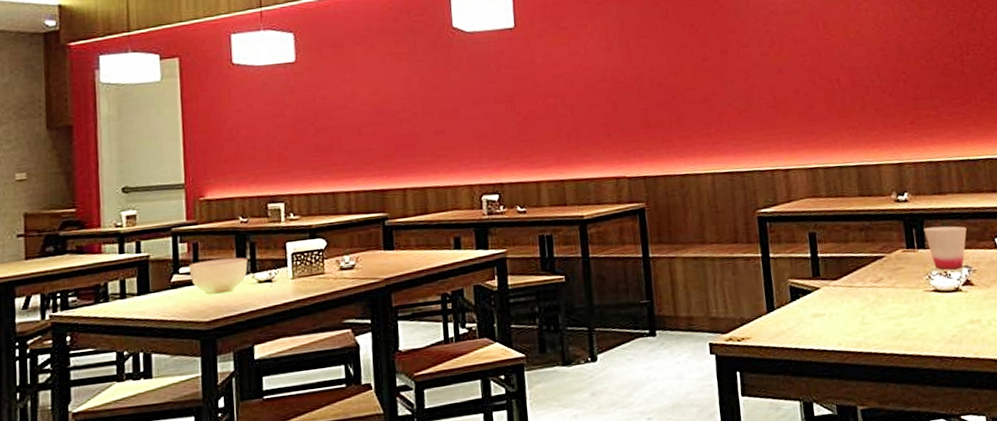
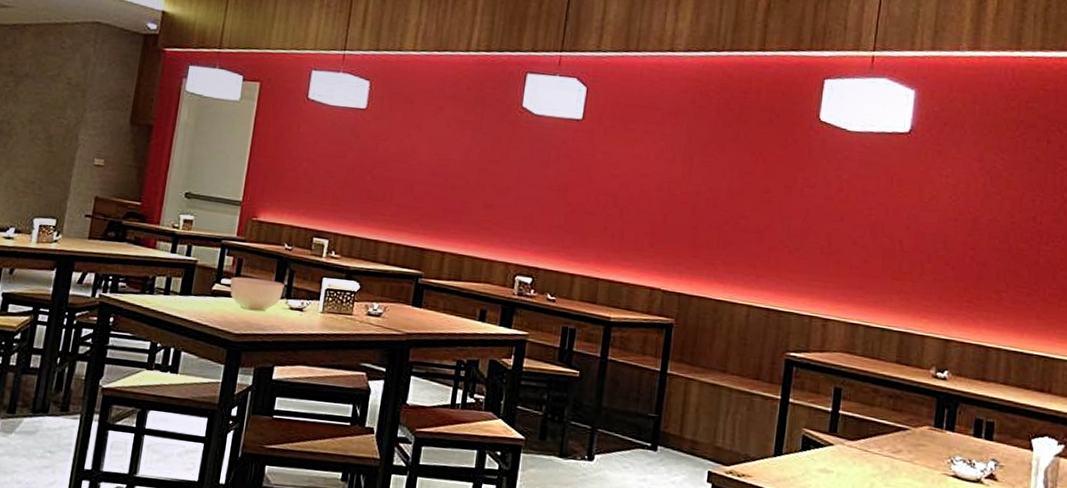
cup: present [924,226,967,270] -> none [956,410,1003,461]

